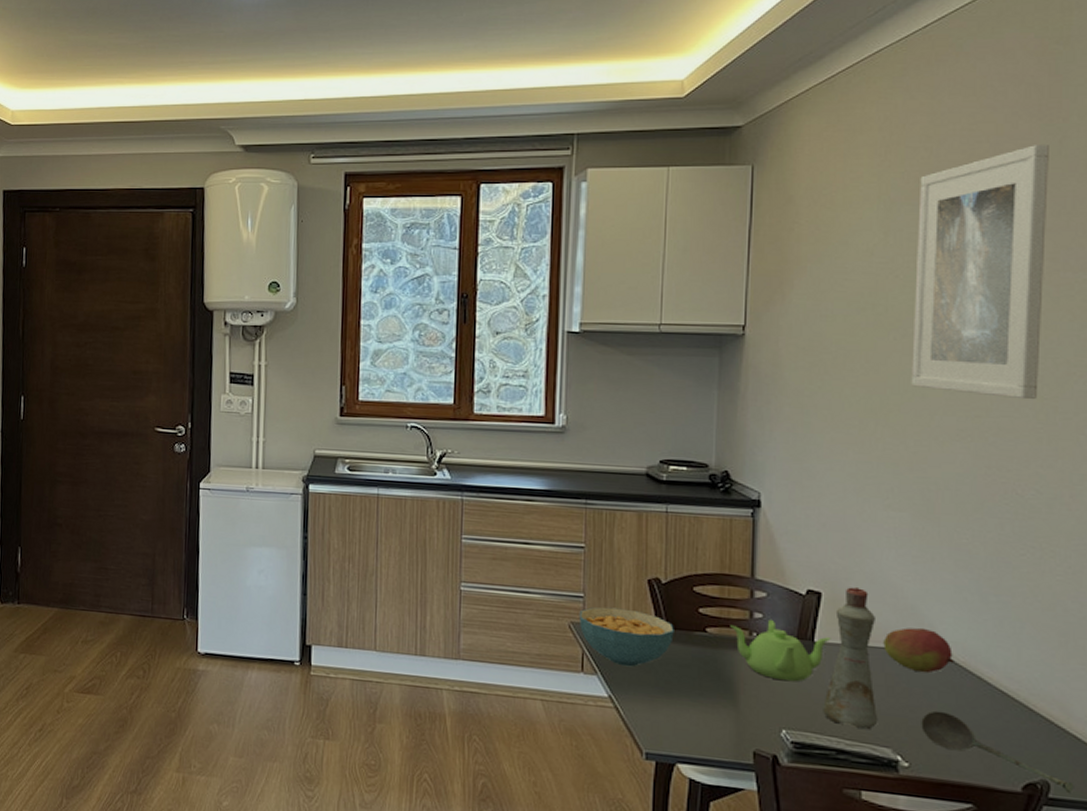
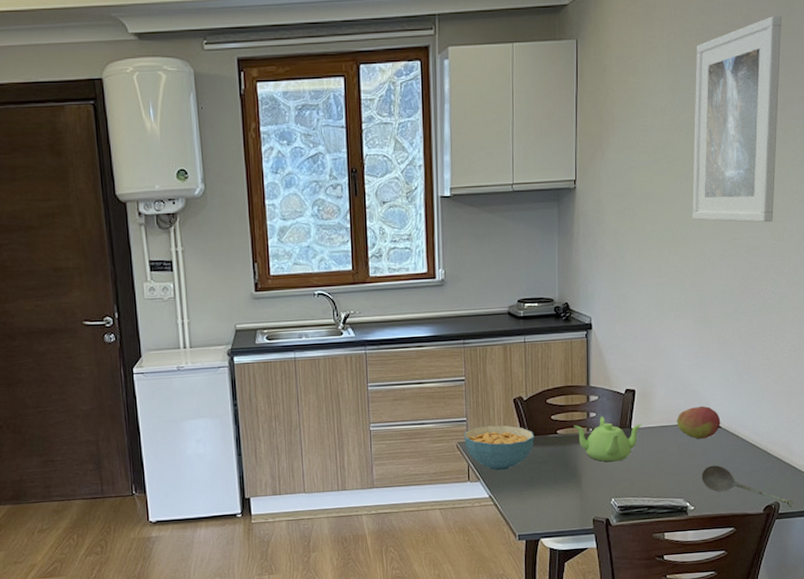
bottle: present [823,586,878,729] -> none [638,381,674,488]

